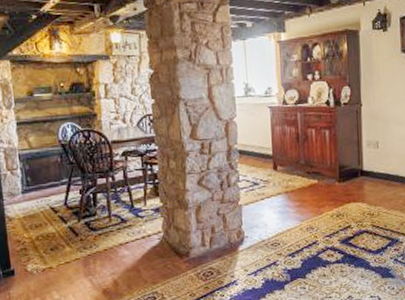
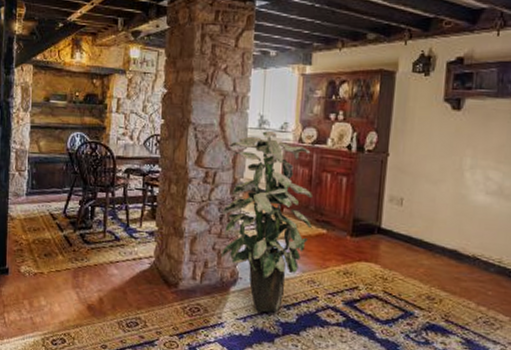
indoor plant: none [220,98,304,264] -> present [220,131,312,313]

